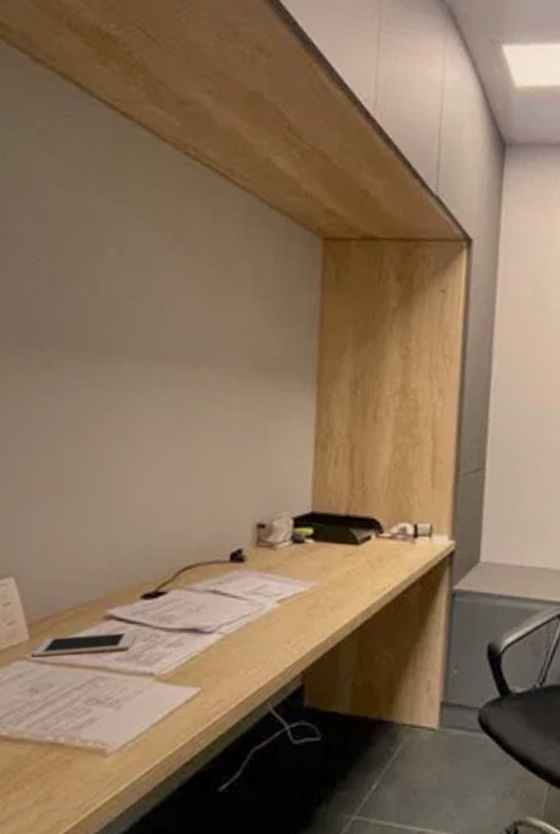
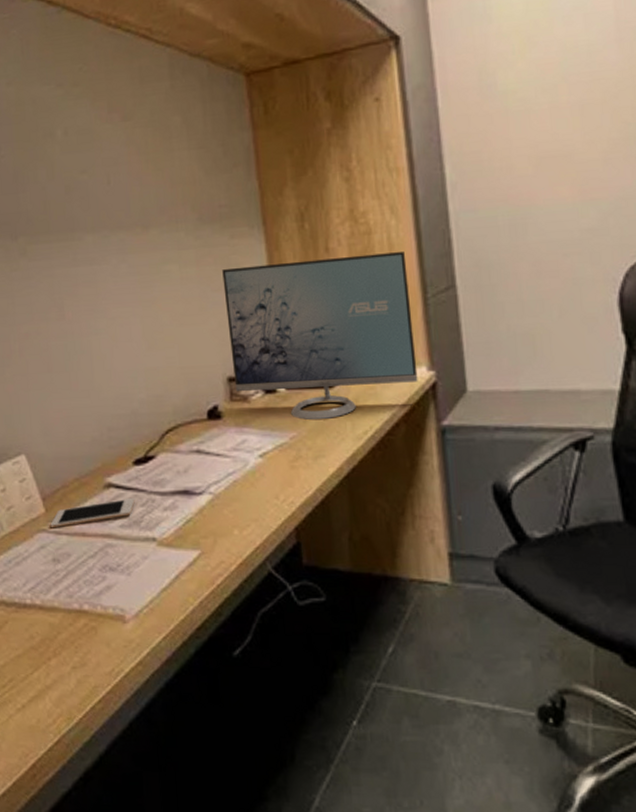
monitor: none [263,419,446,574] -> present [222,250,418,420]

